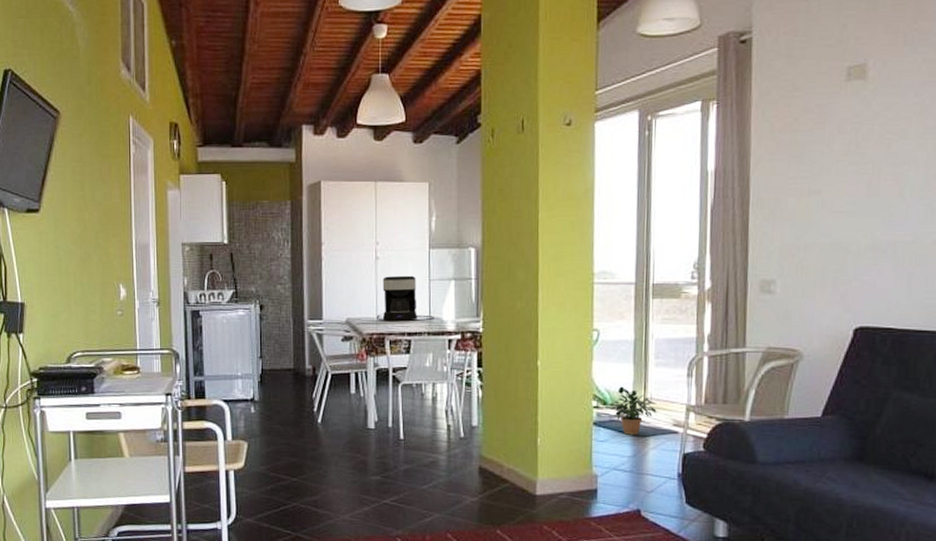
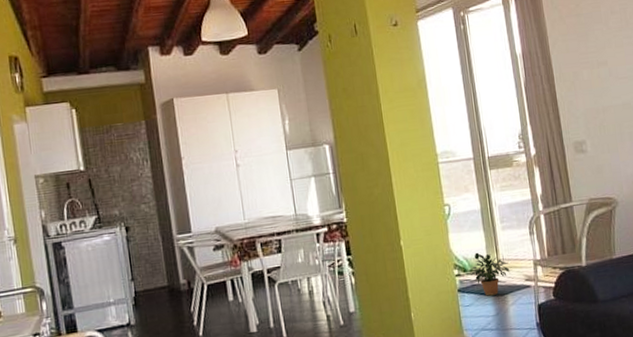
coffee maker: present [376,275,434,322] -> none [244,177,300,226]

